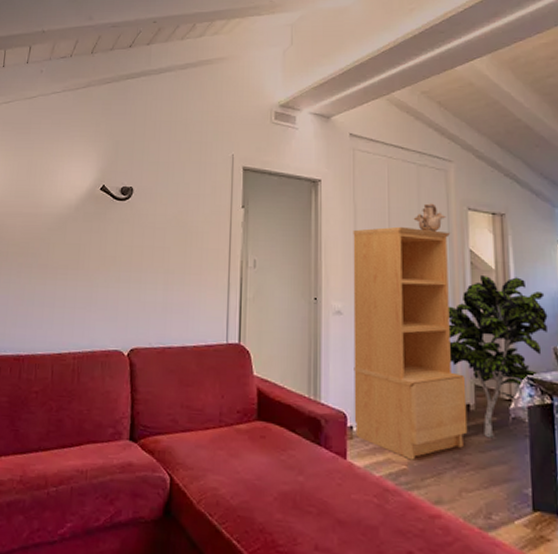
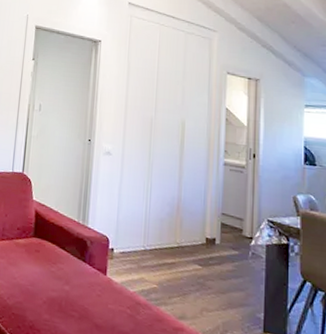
bookcase: present [353,226,468,460] -> none [115,84,214,281]
ceramic vessel: present [413,203,446,232] -> none [178,66,207,91]
indoor plant: present [448,274,548,437] -> none [201,129,290,268]

